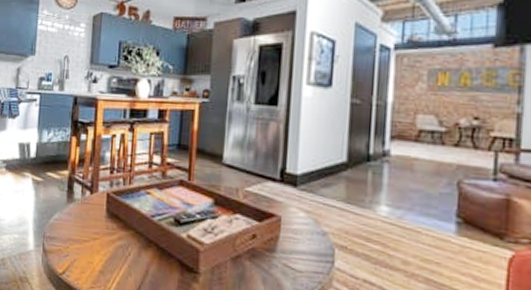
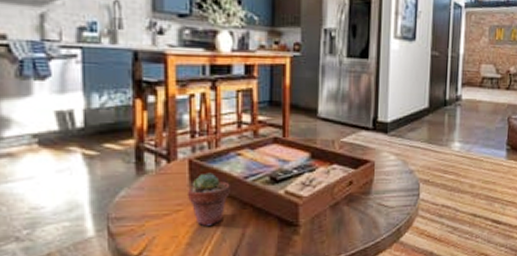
potted succulent: none [103,207,139,258] -> present [186,172,230,226]

